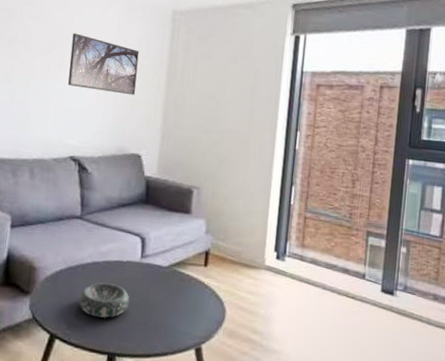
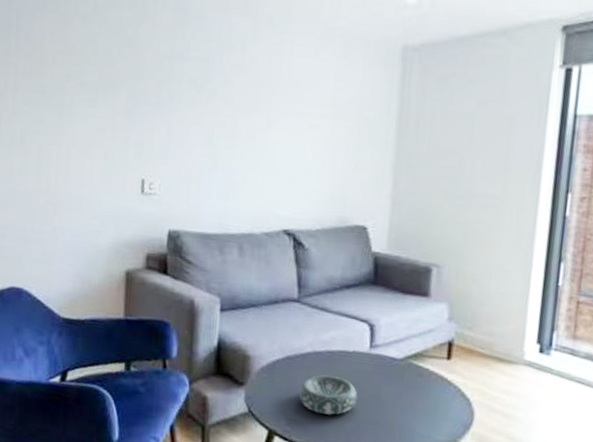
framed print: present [68,33,139,96] -> none [277,82,362,155]

